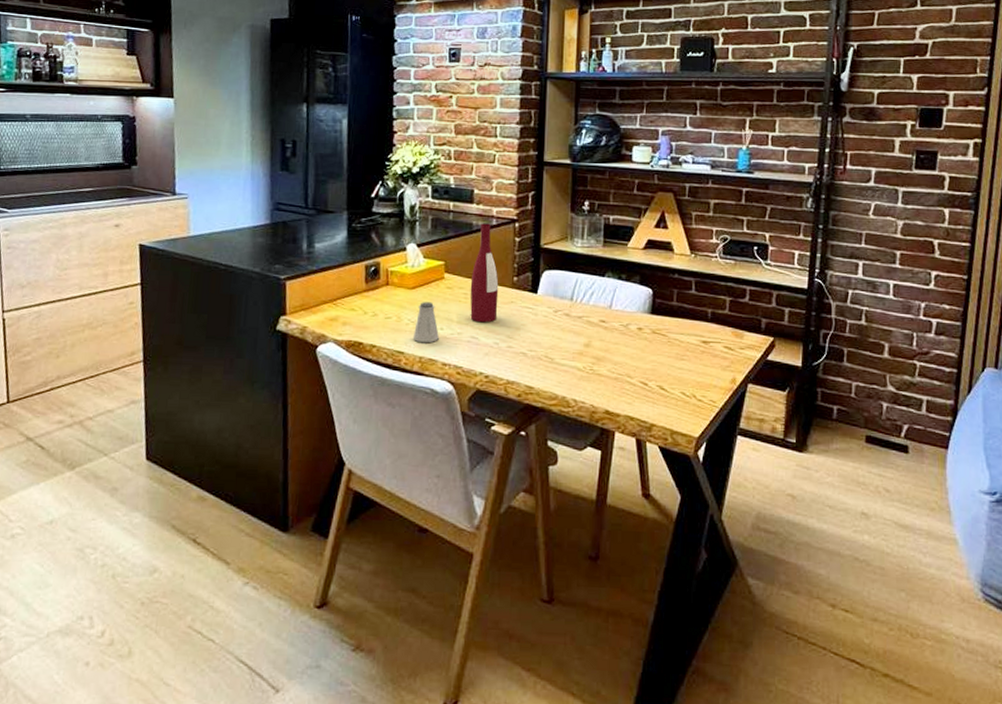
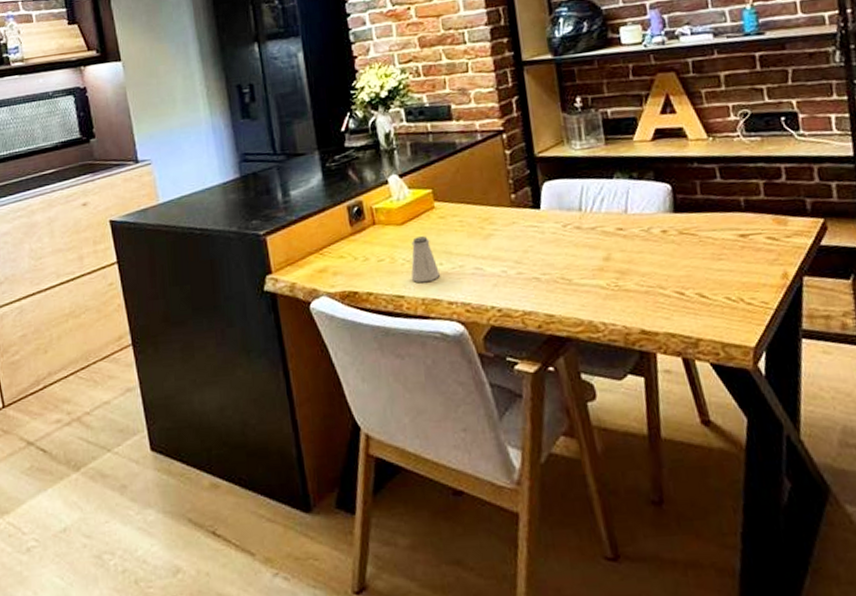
wine bottle: present [470,223,499,323] -> none [464,139,500,251]

